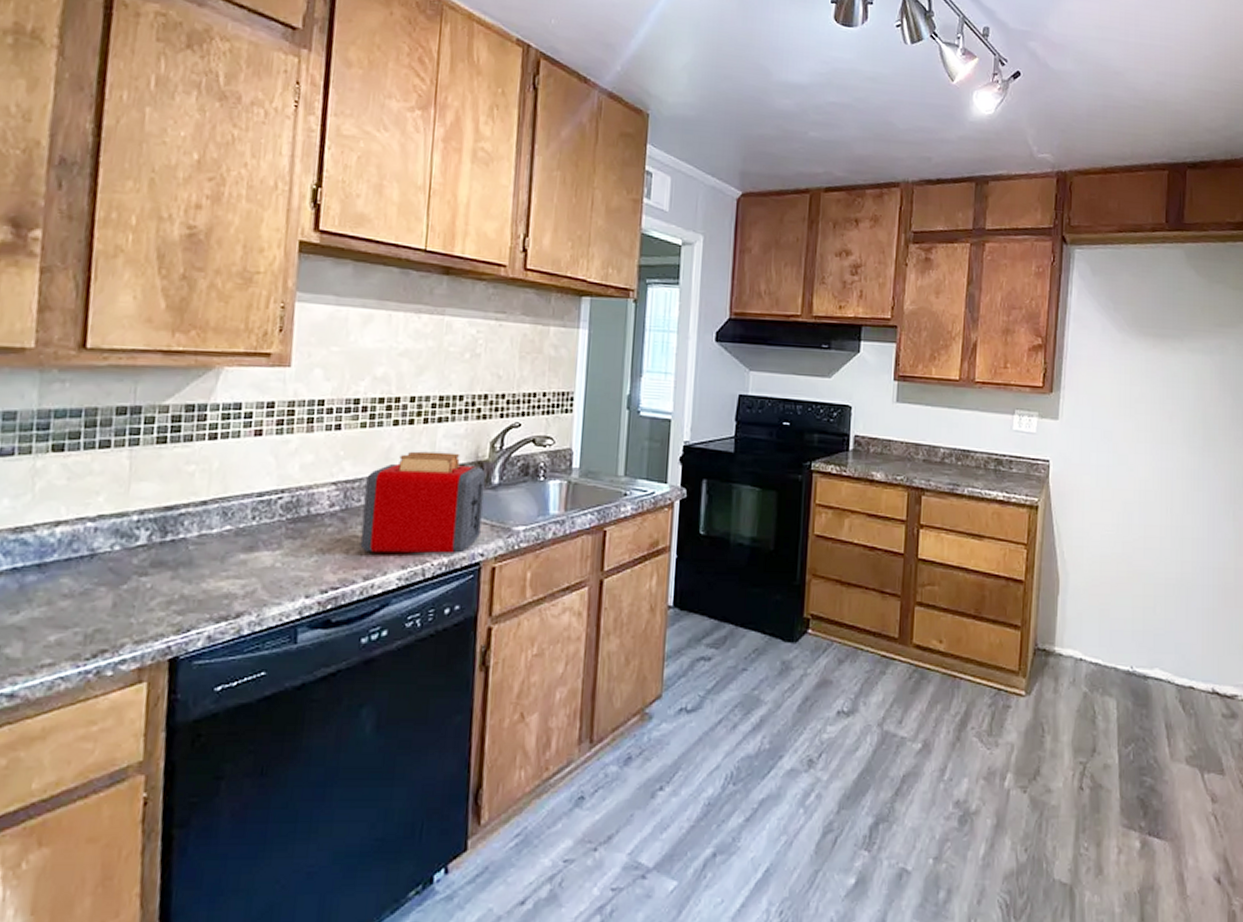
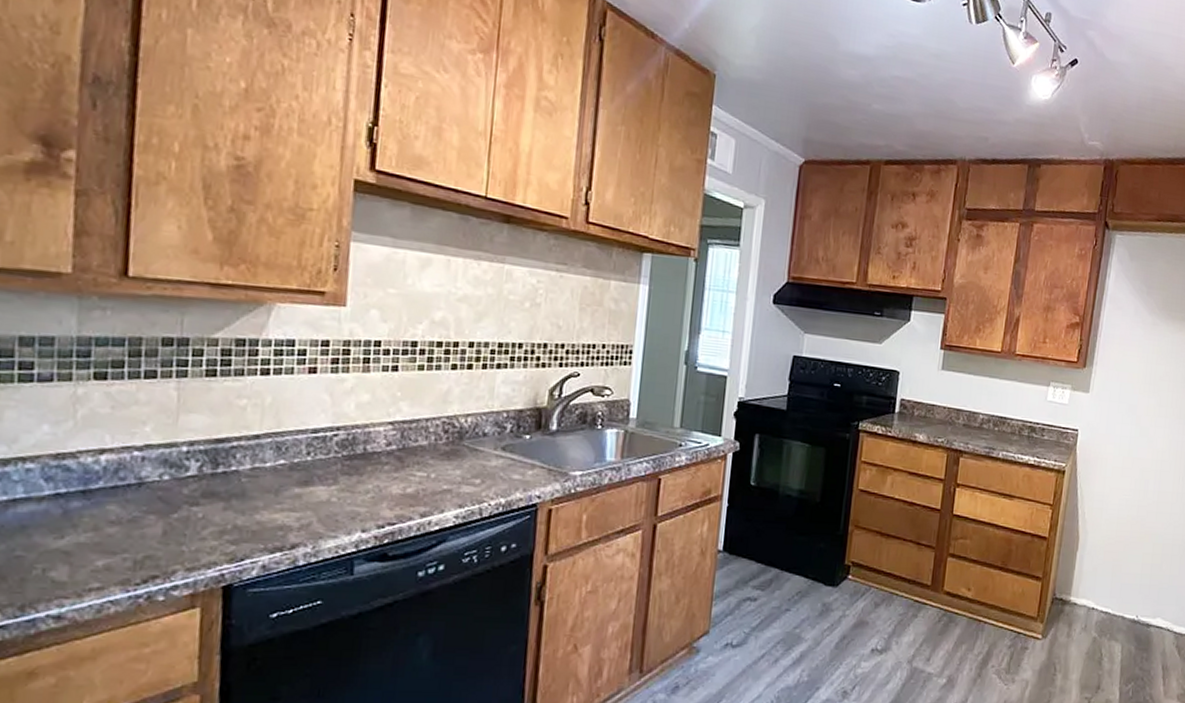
toaster: present [360,451,486,554] -> none [417,395,544,495]

